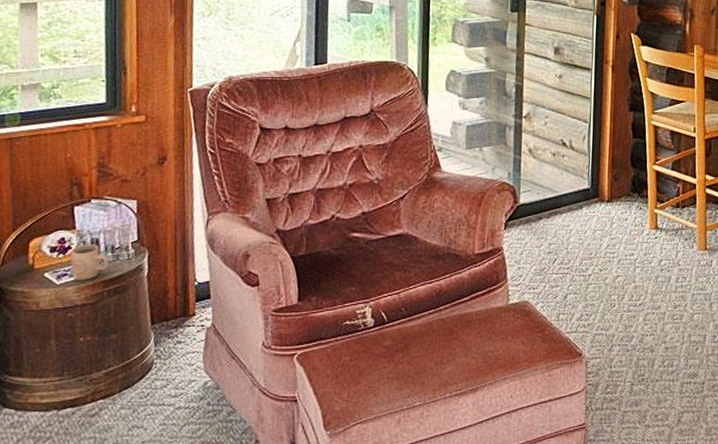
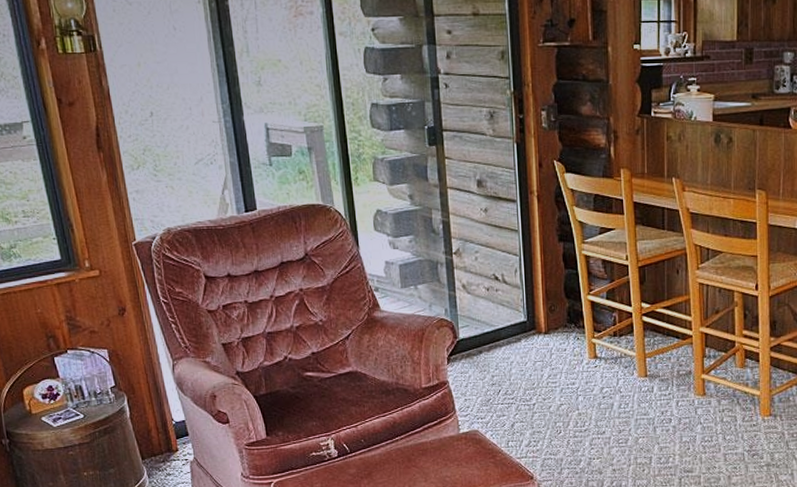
mug: present [70,244,110,280] -> none [59,390,95,423]

